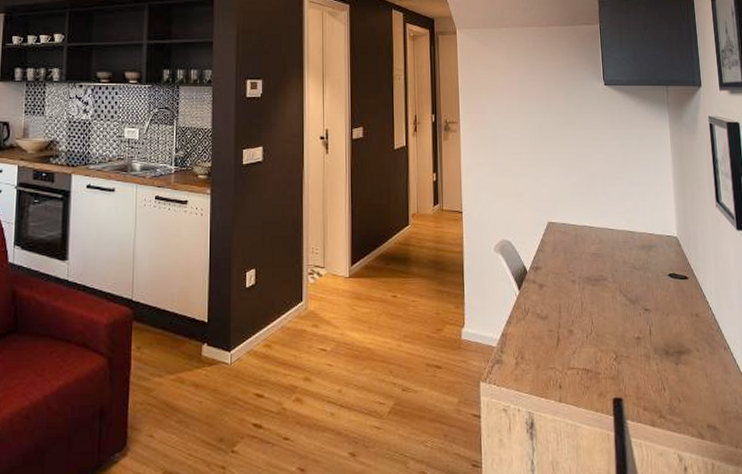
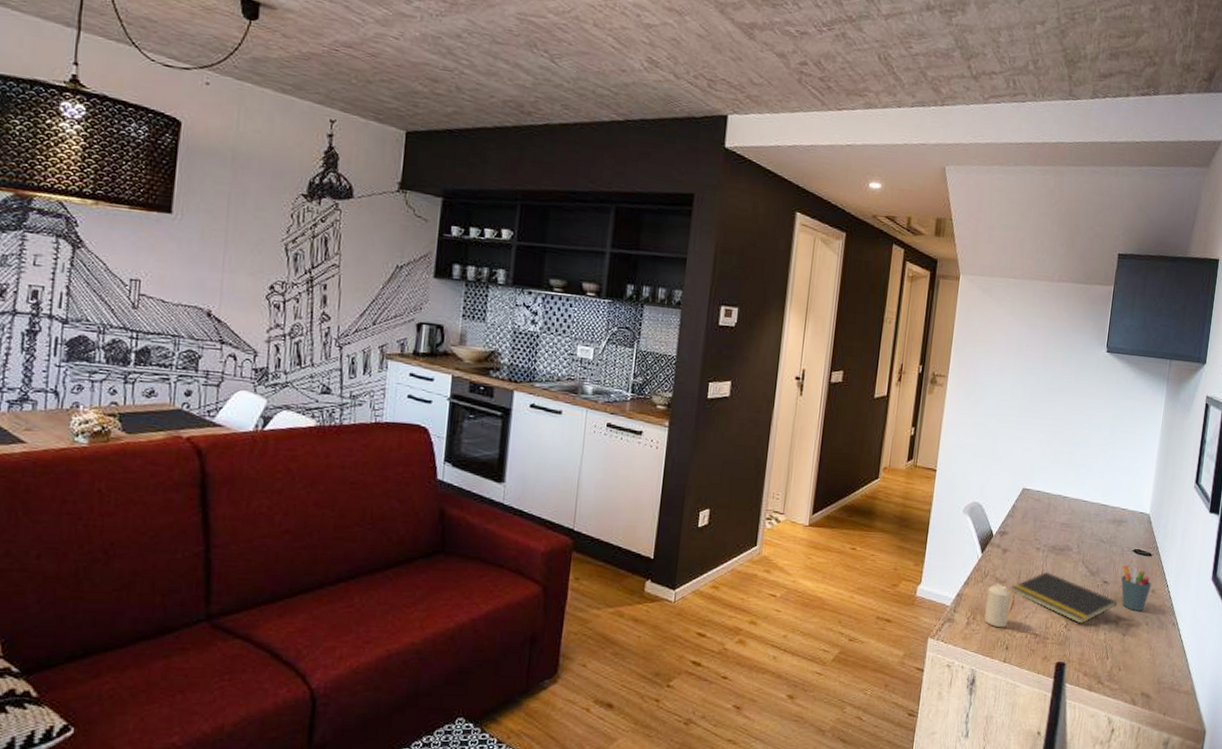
candle: none [531,320,556,366] -> present [984,583,1011,628]
notepad: none [554,304,664,356] -> present [1011,572,1118,624]
pen holder: none [661,291,694,337] -> present [1121,566,1152,611]

